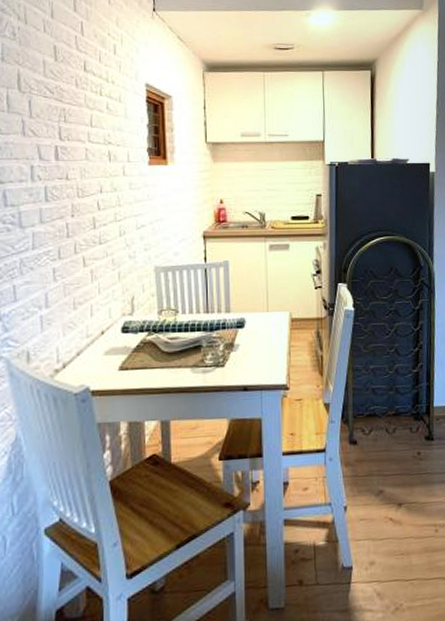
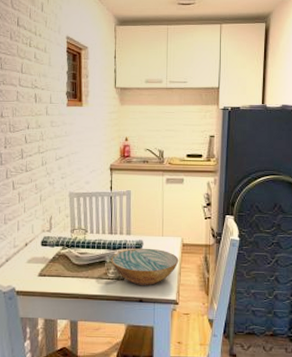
bowl: none [208,326,288,371] -> present [111,248,179,285]

